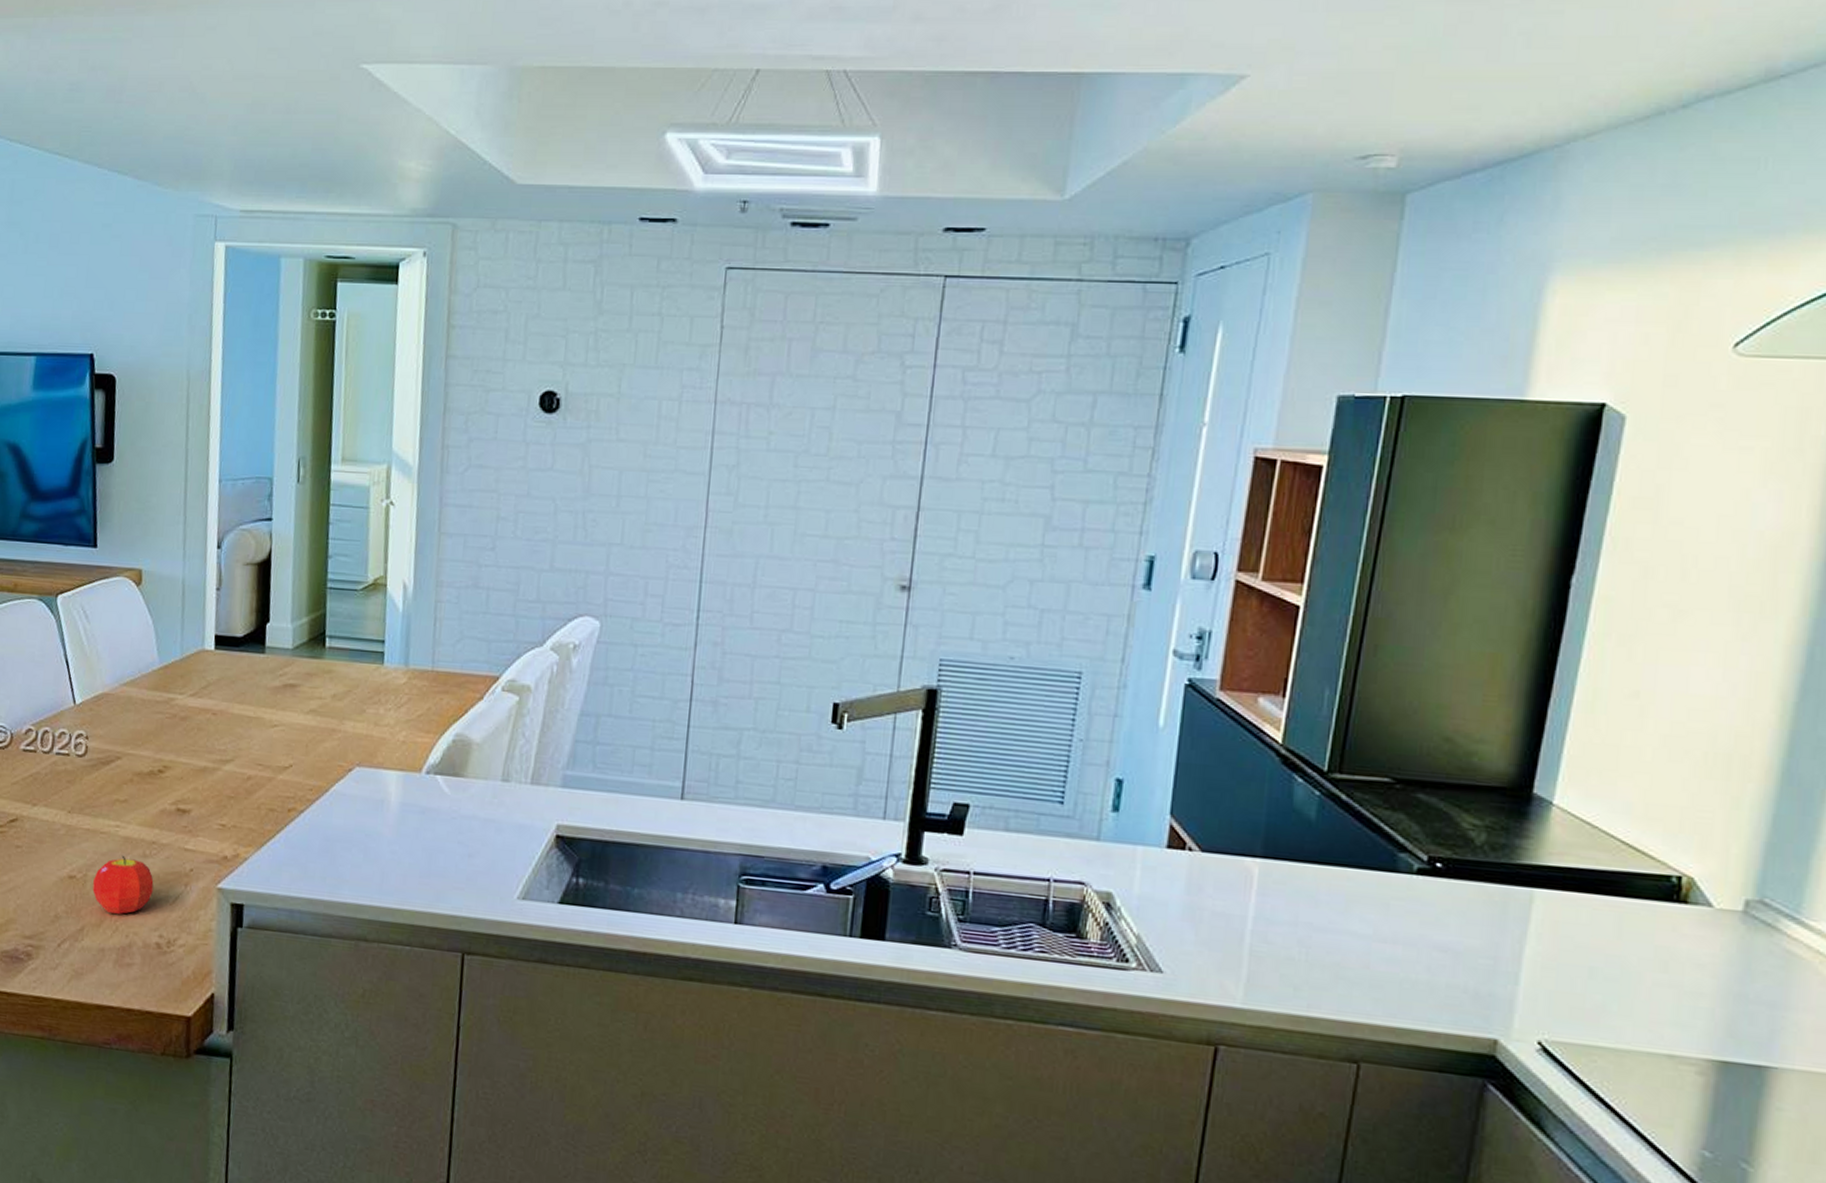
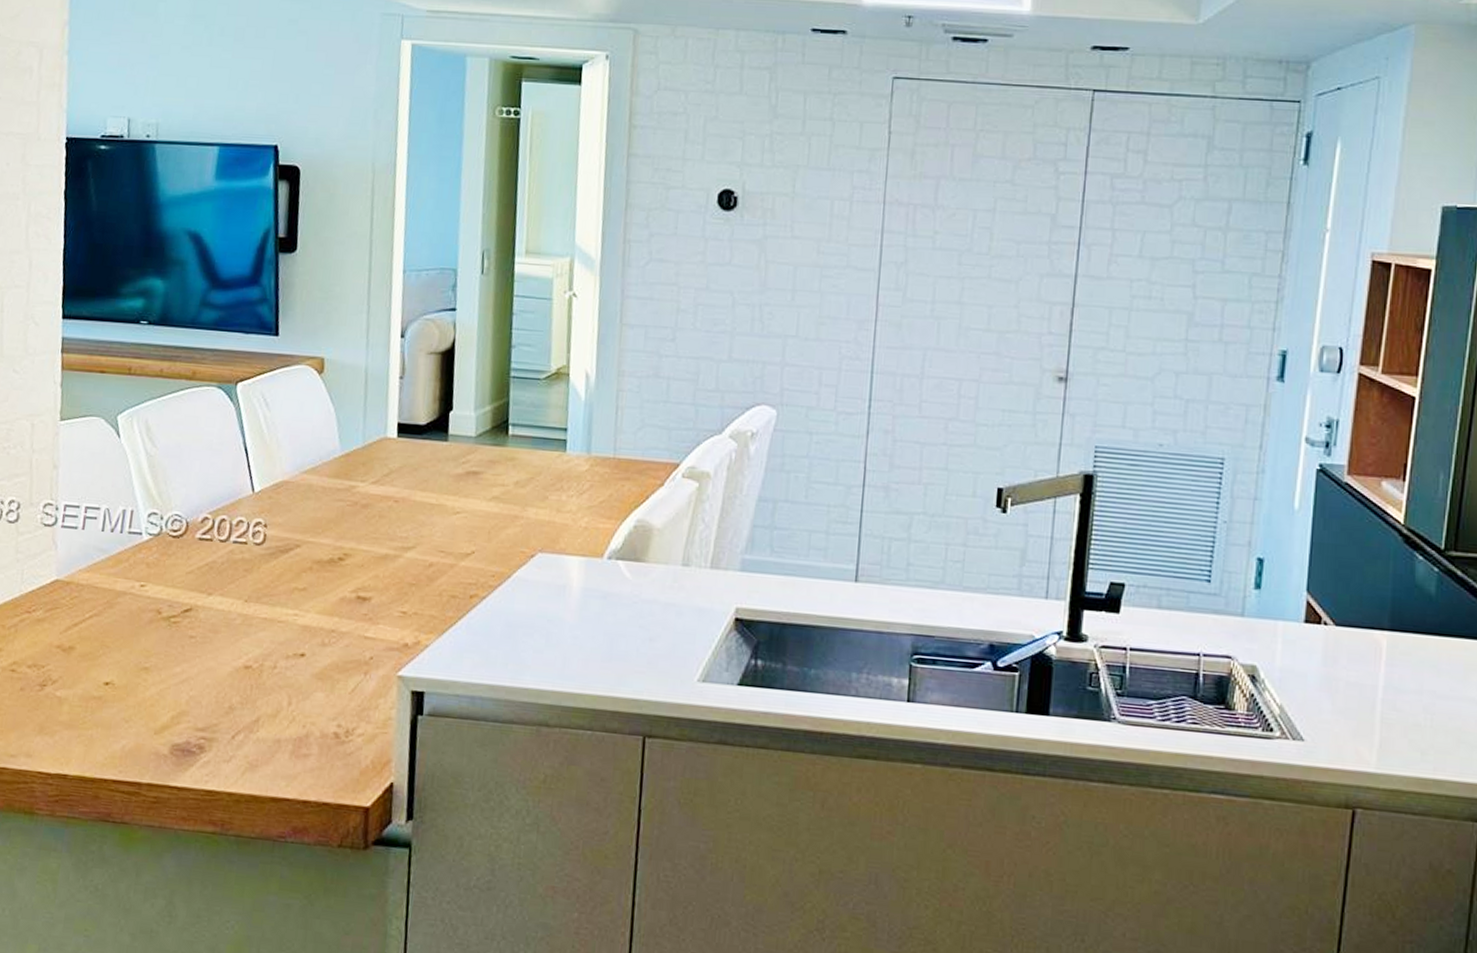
fruit: present [92,855,154,914] -> none [269,644,333,704]

